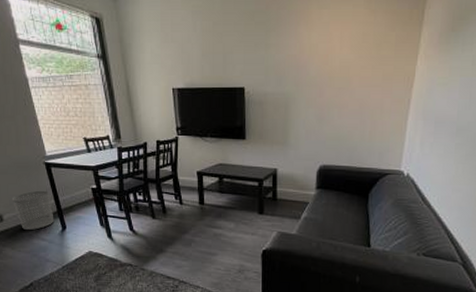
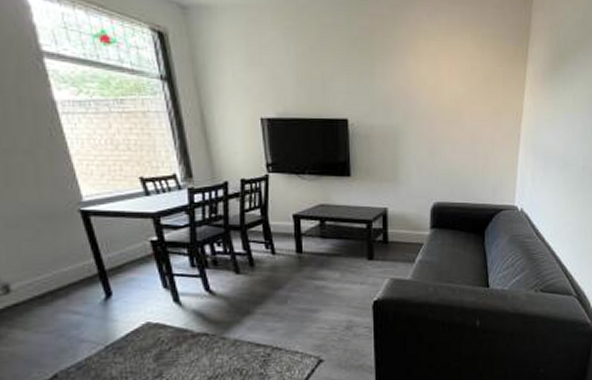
waste bin: present [11,190,54,231] -> none [25,247,94,303]

